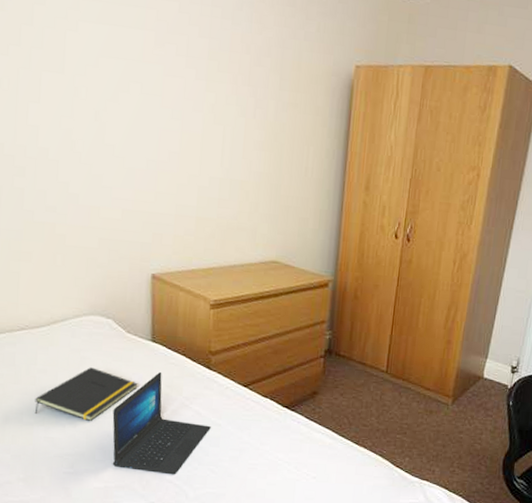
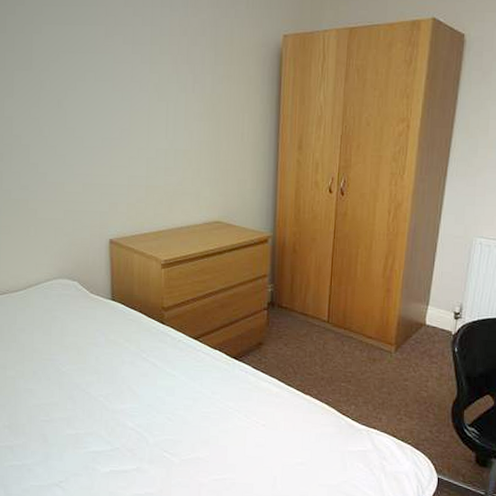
notepad: present [34,367,138,421] -> none [16,325,101,374]
laptop: present [112,371,211,475] -> none [80,327,166,423]

